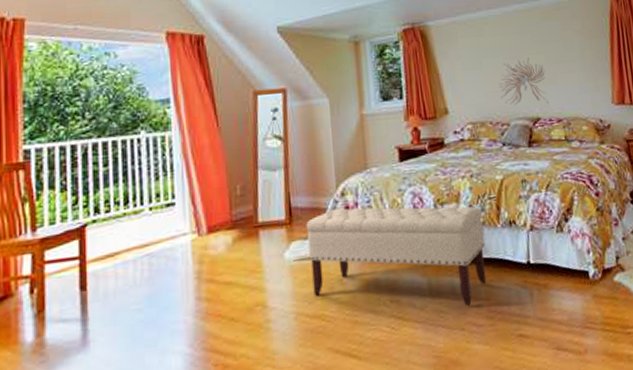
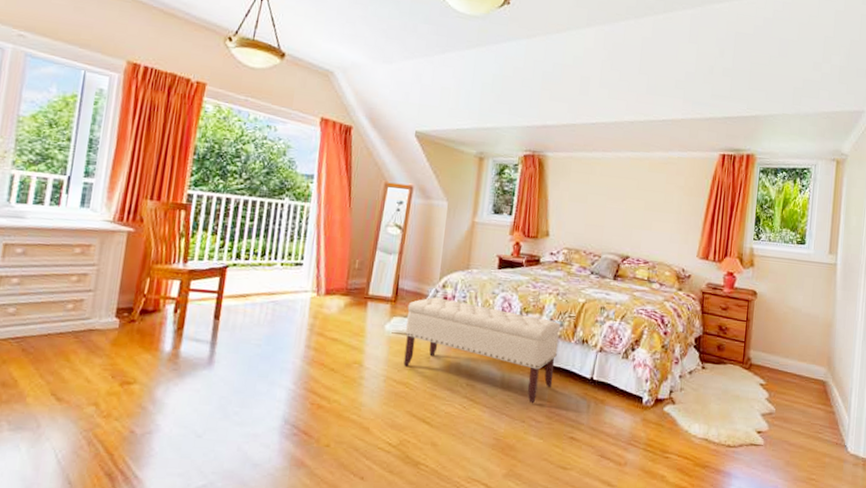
wall sculpture: present [499,56,549,106] -> none [597,200,642,246]

